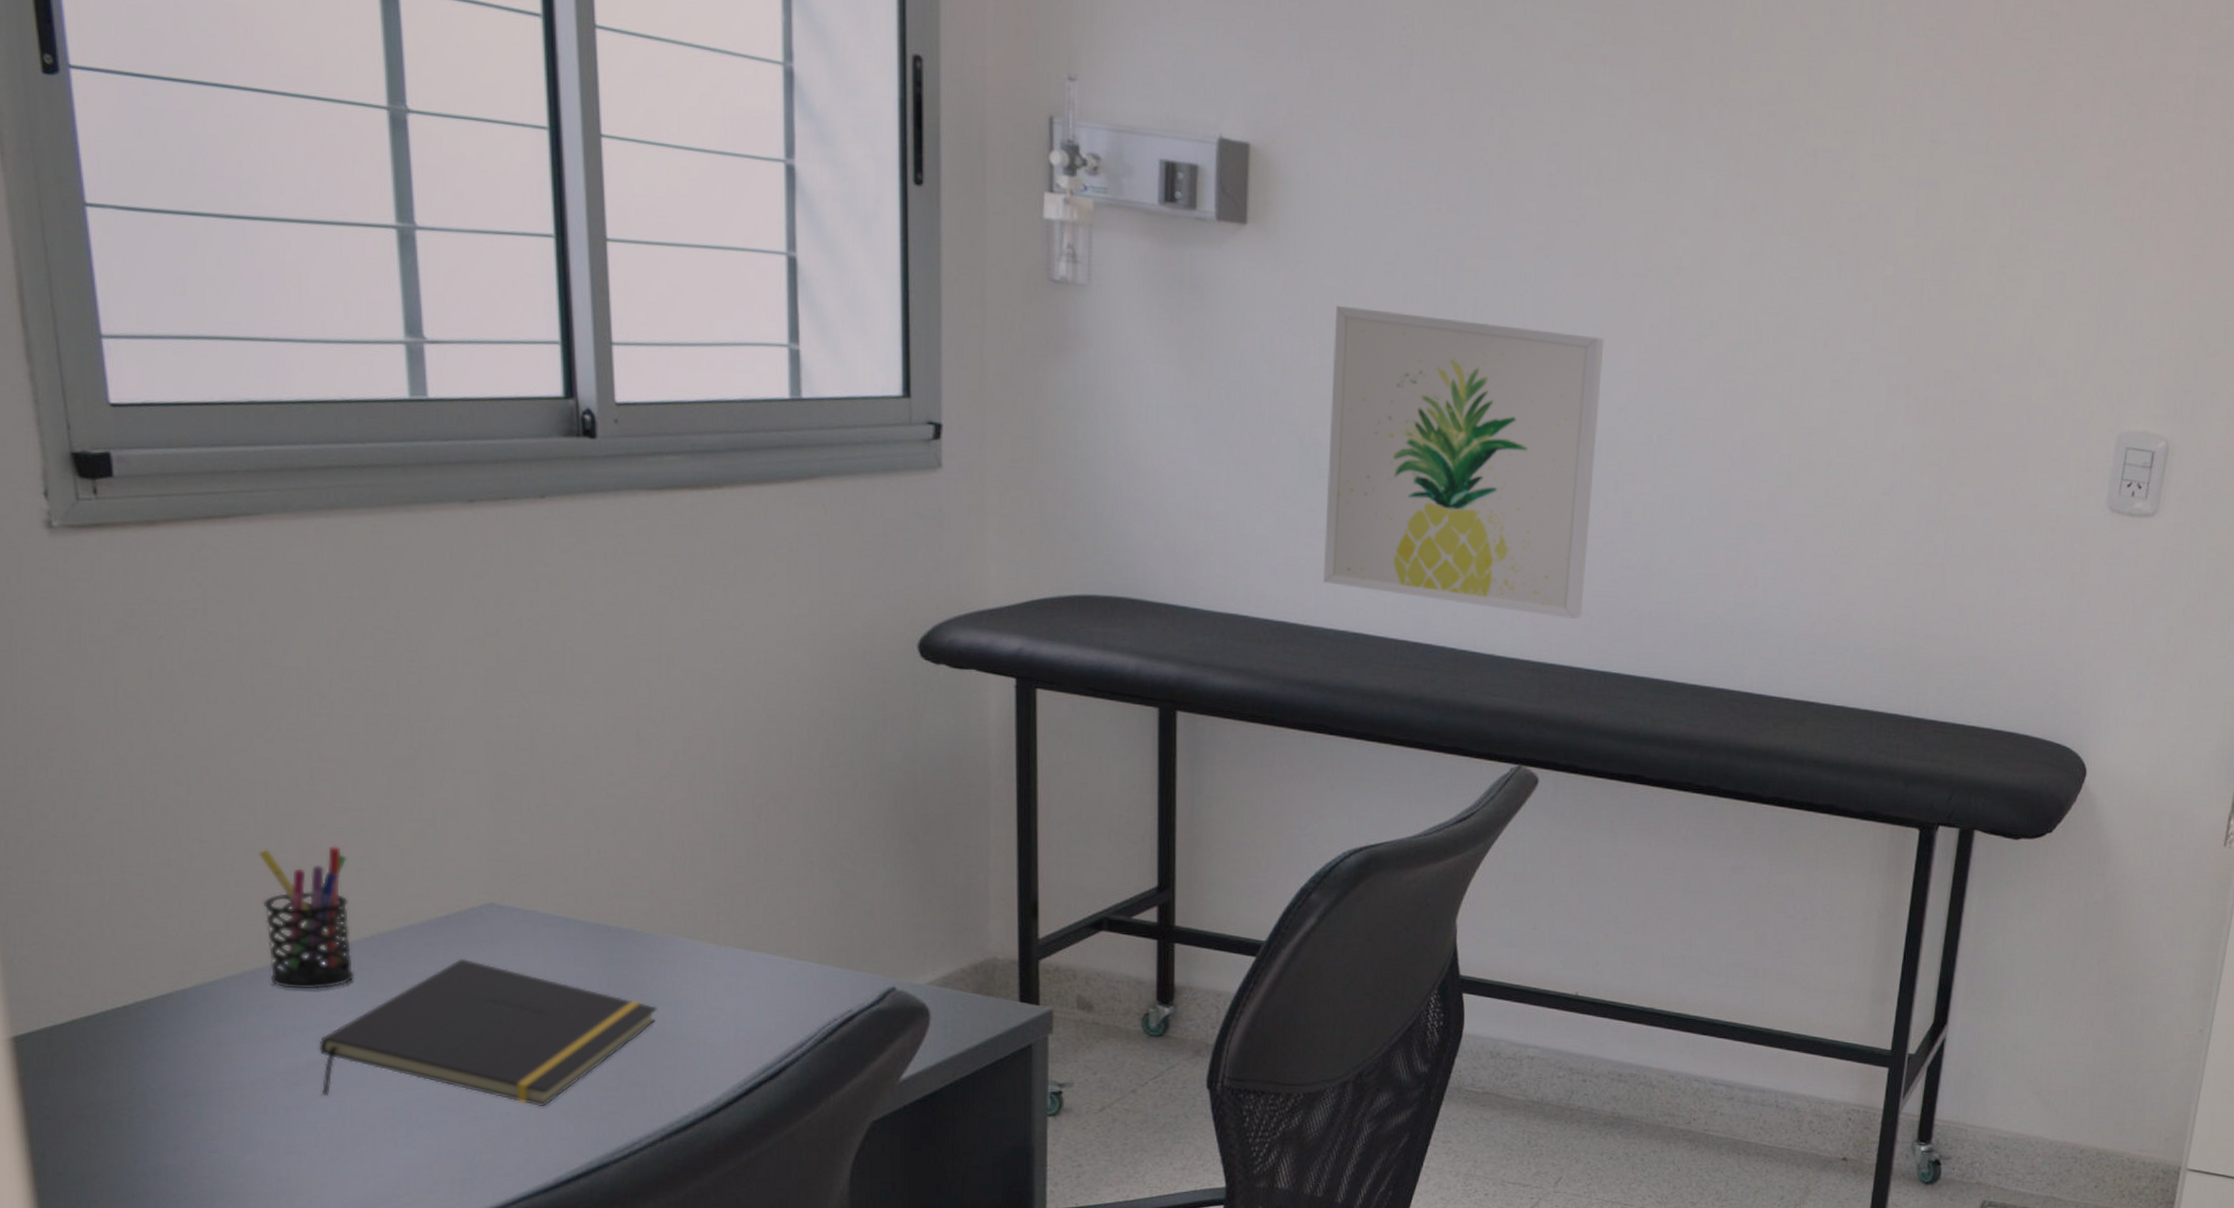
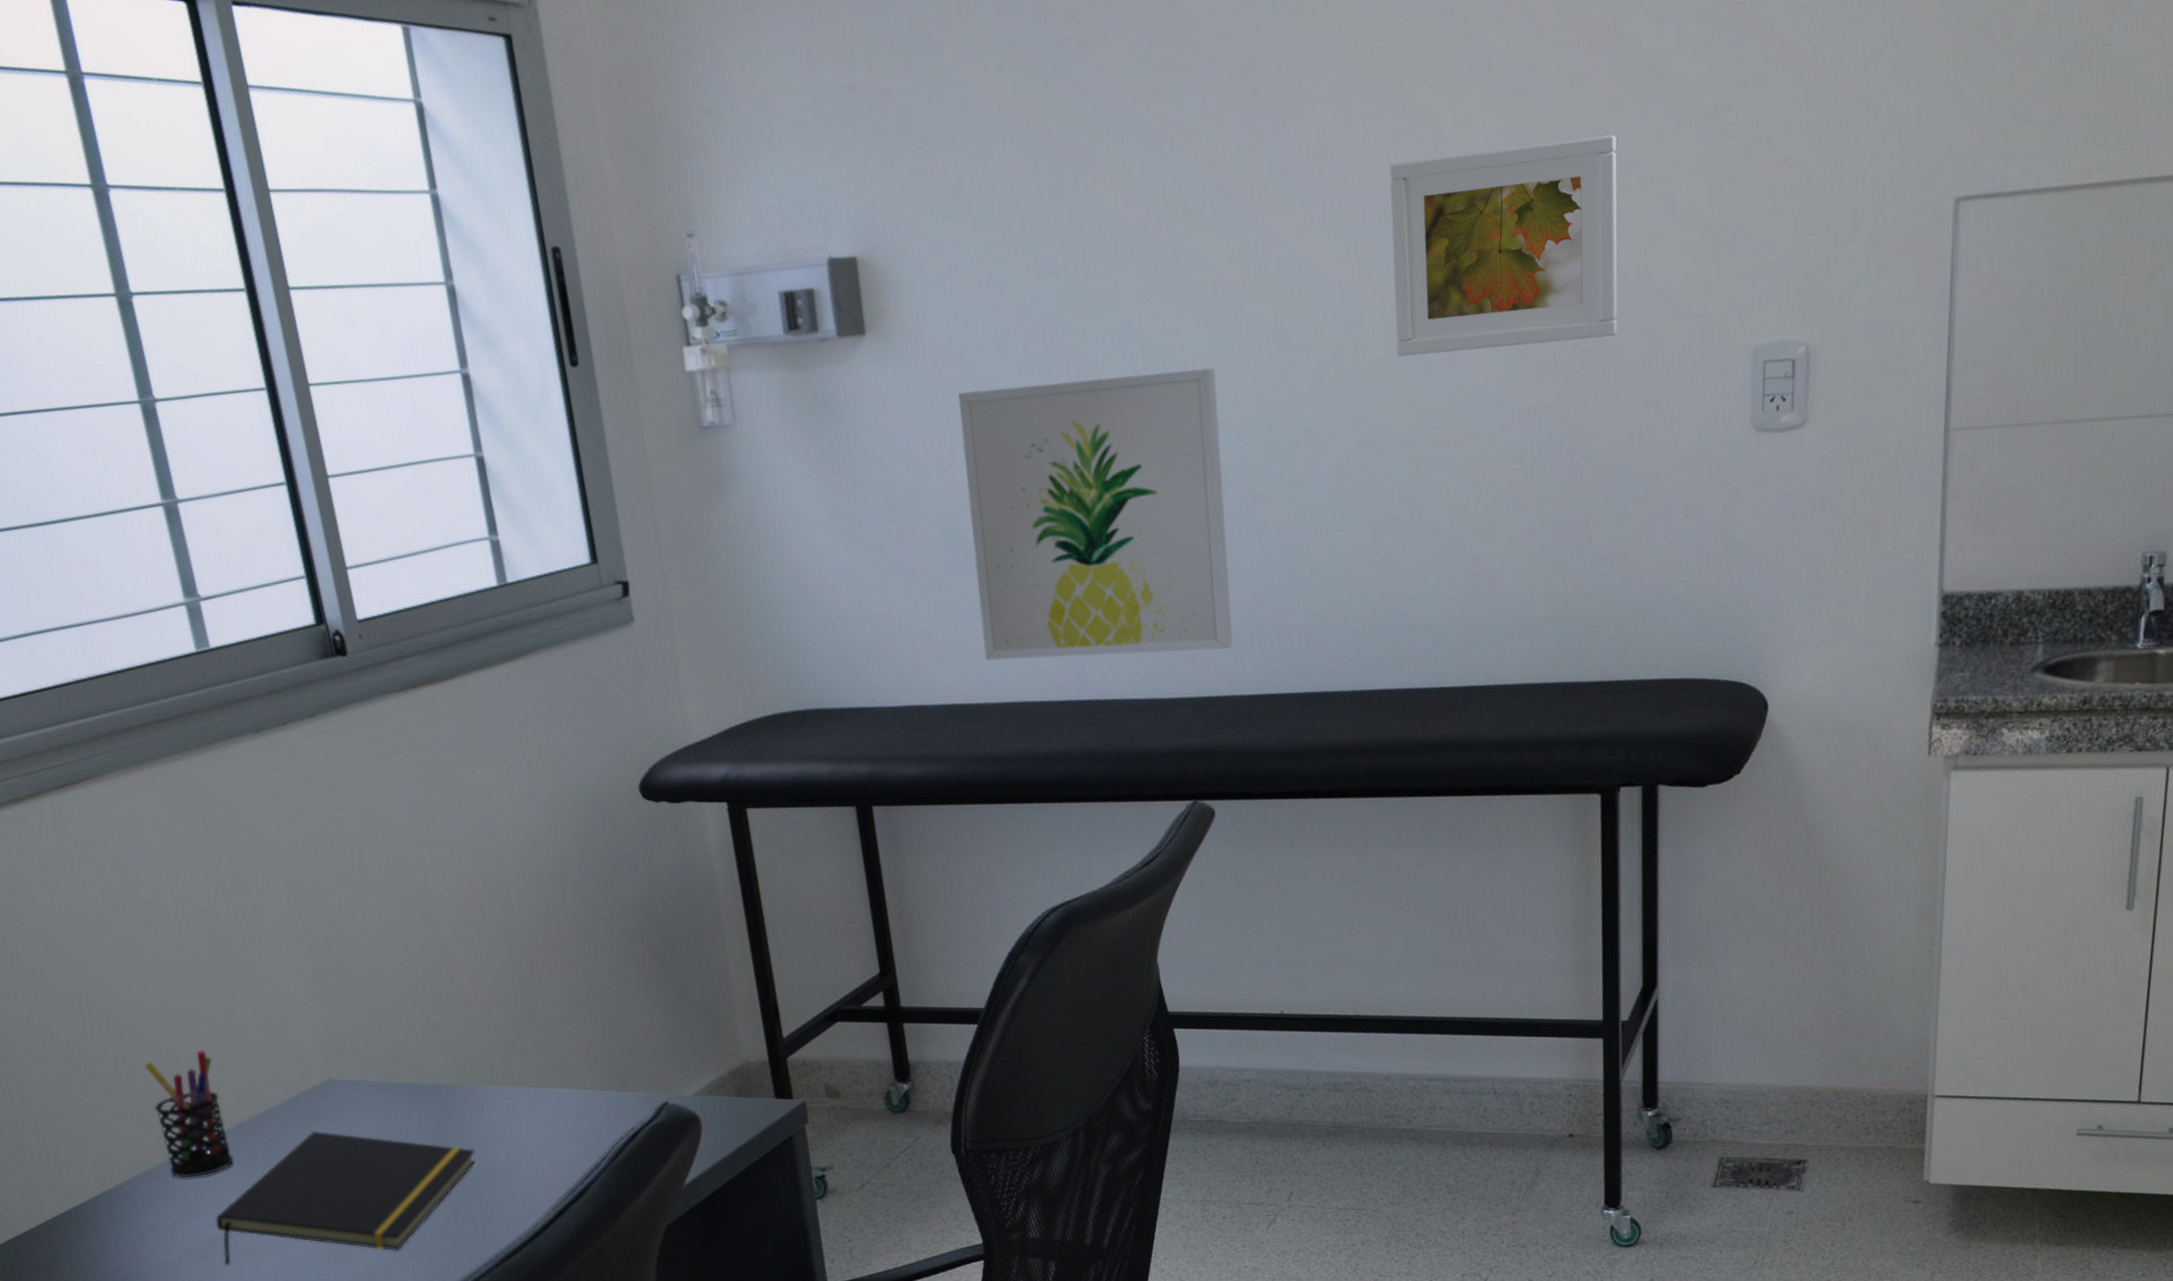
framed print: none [1786,180,2021,394] -> present [1389,135,1618,357]

